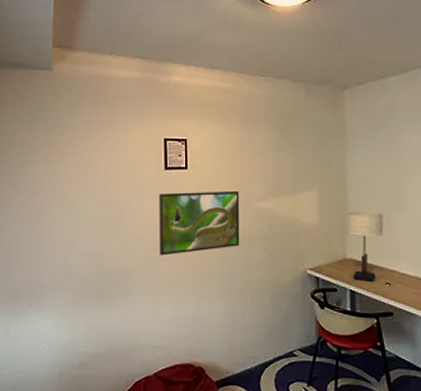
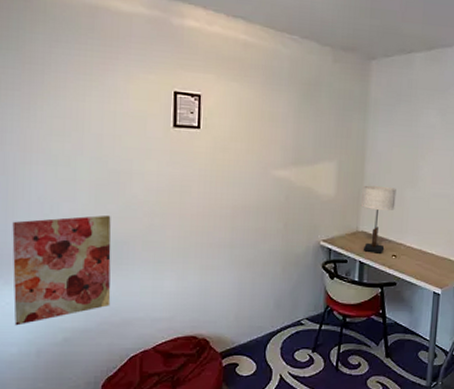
wall art: none [40,250,118,349] -> present [12,215,111,326]
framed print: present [158,190,240,256] -> none [163,154,257,223]

